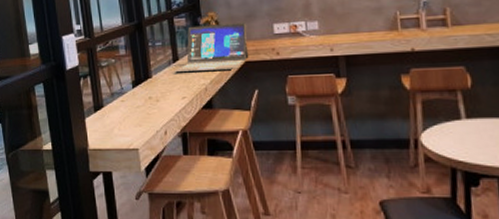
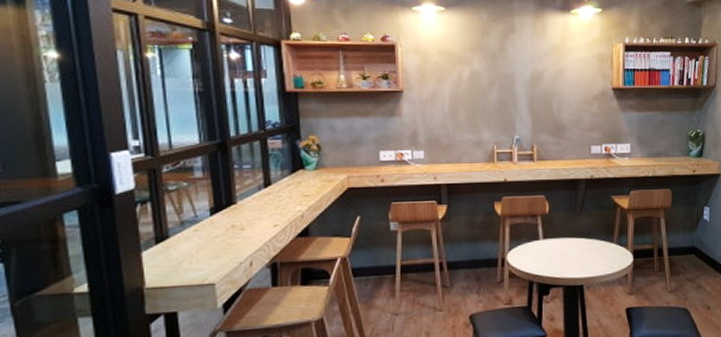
laptop: present [175,23,249,73] -> none [266,148,352,199]

